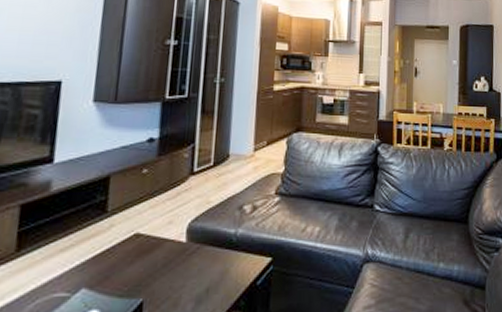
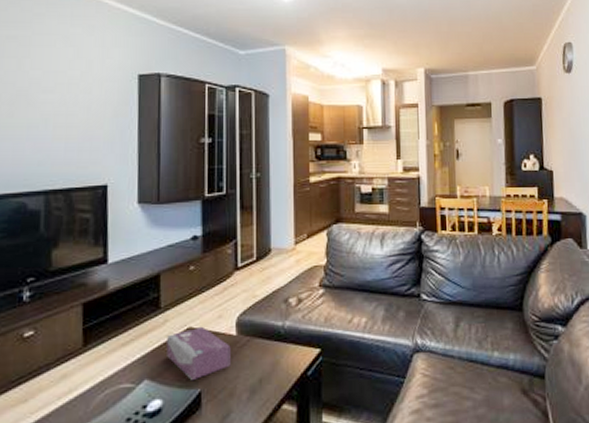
tissue box: none [109,232,179,289] -> present [167,326,231,380]

